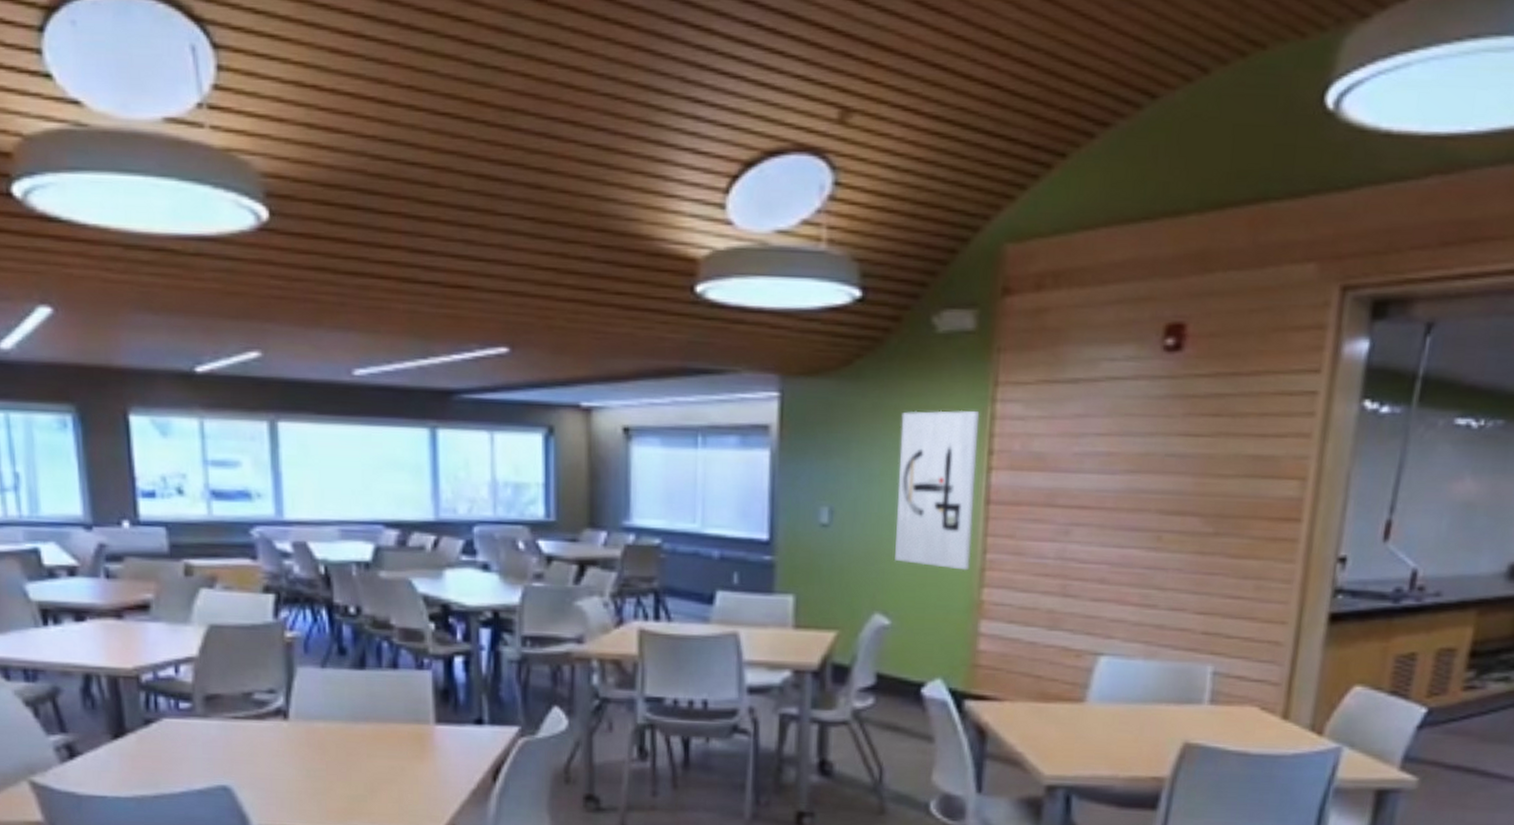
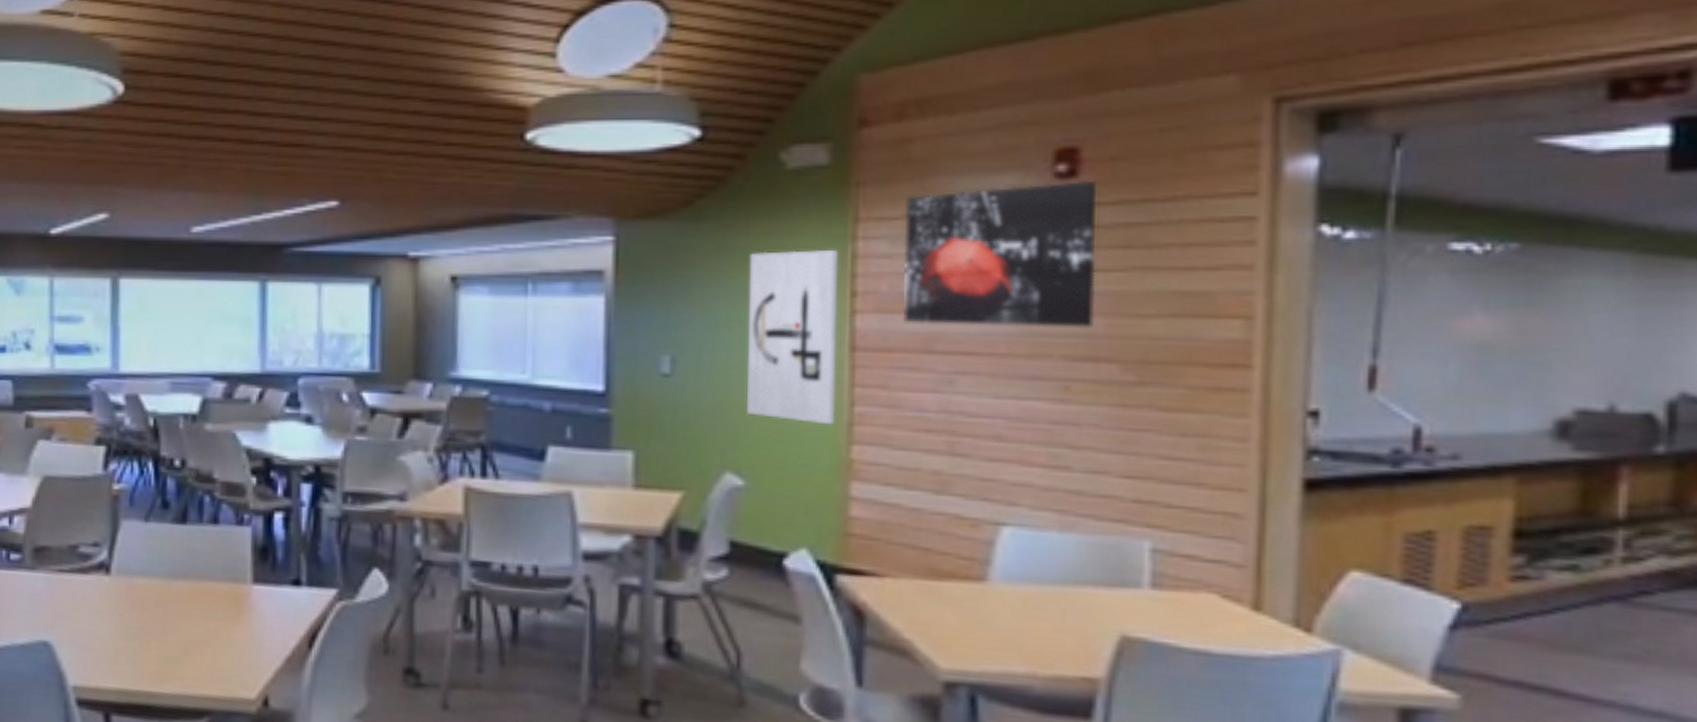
wall art: none [1031,354,1196,486] -> present [904,180,1096,328]

